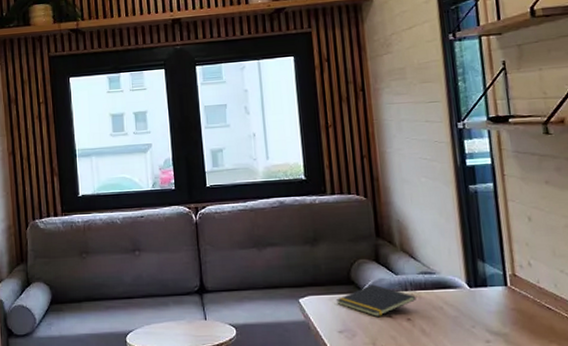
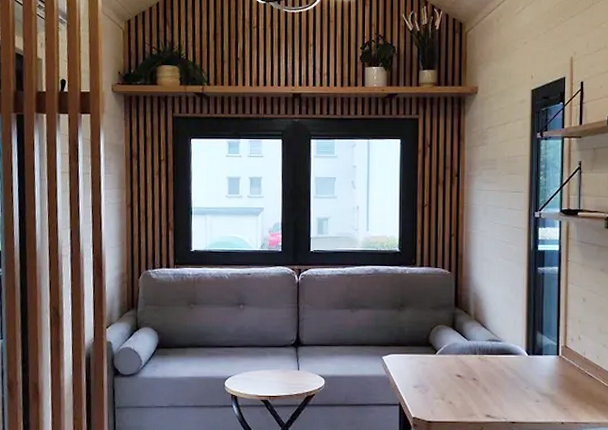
notepad: present [336,284,416,317] -> none [415,347,483,375]

